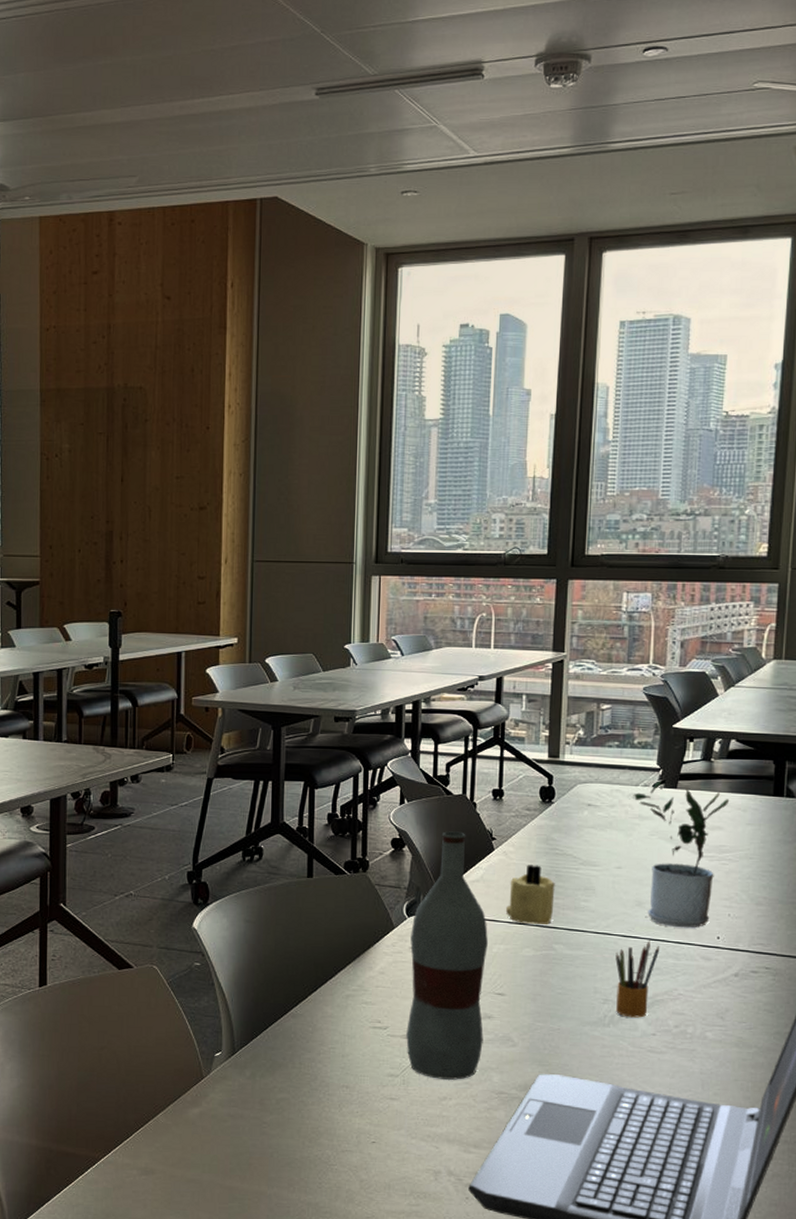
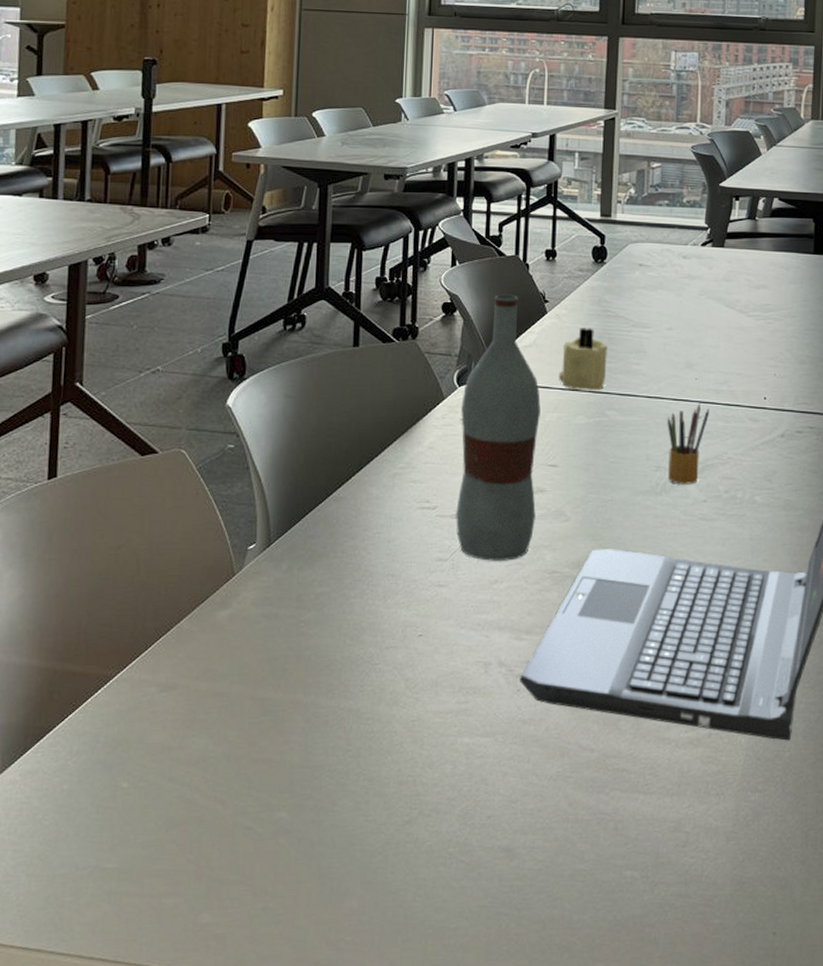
potted plant: present [633,782,730,928] -> none [682,241,774,389]

